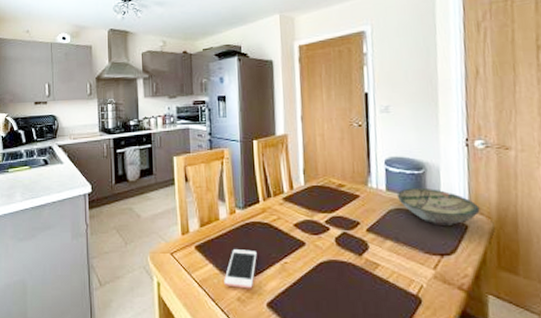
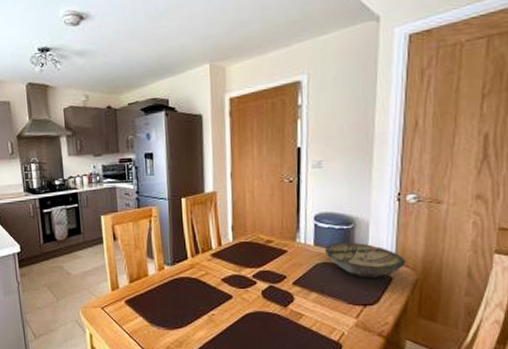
cell phone: present [224,249,257,289] -> none [153,303,185,339]

